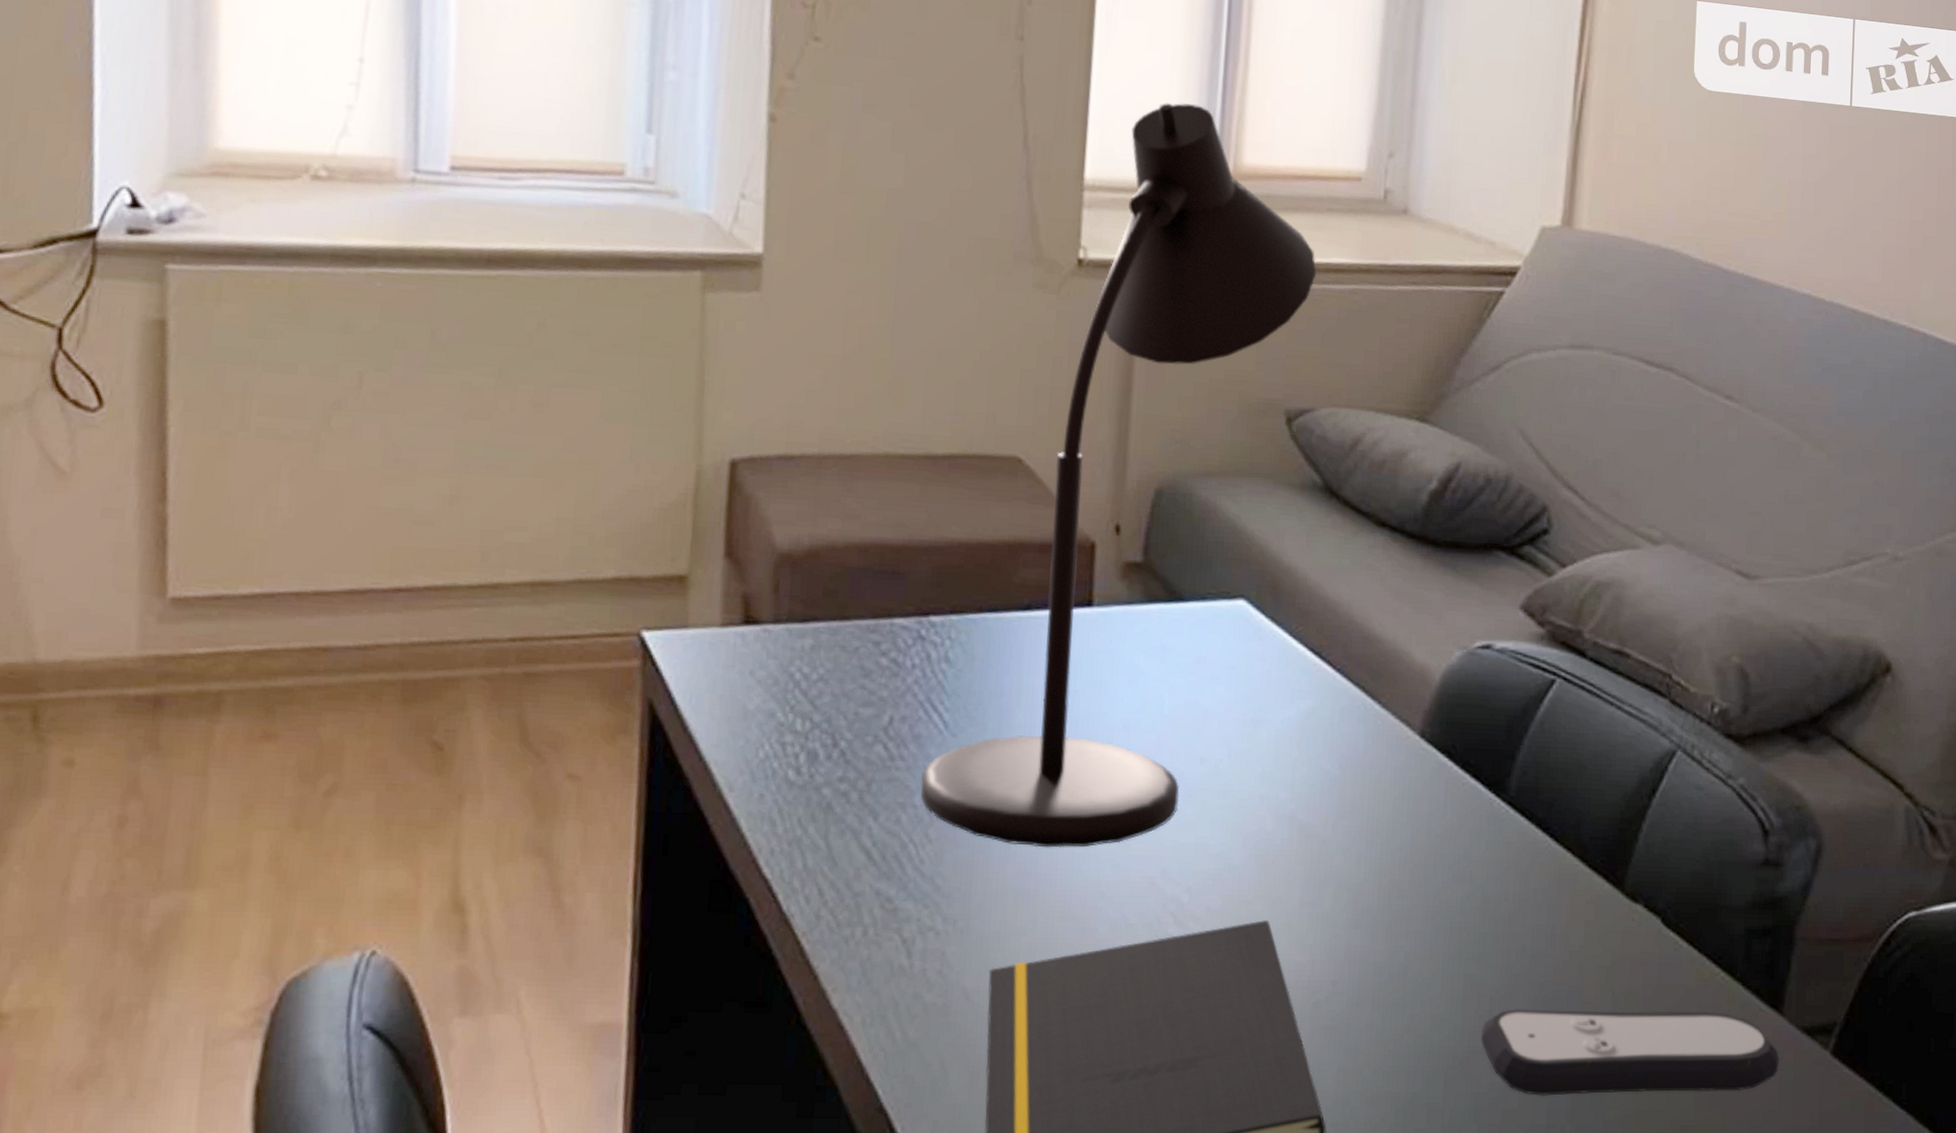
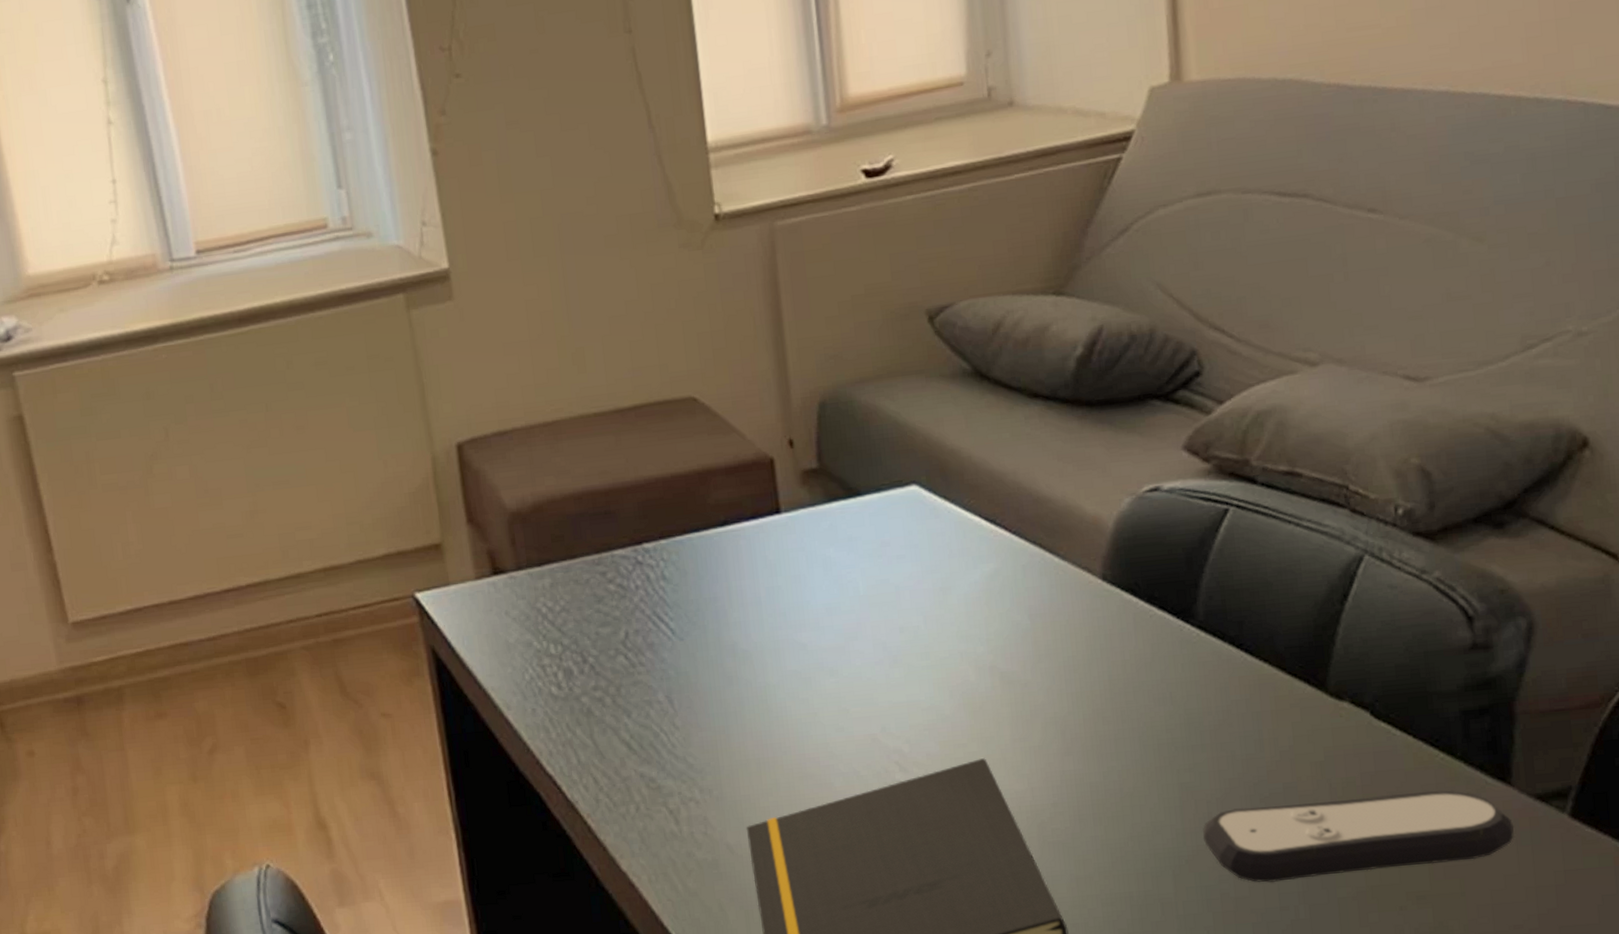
desk lamp: present [921,102,1317,848] -> none [660,51,935,723]

